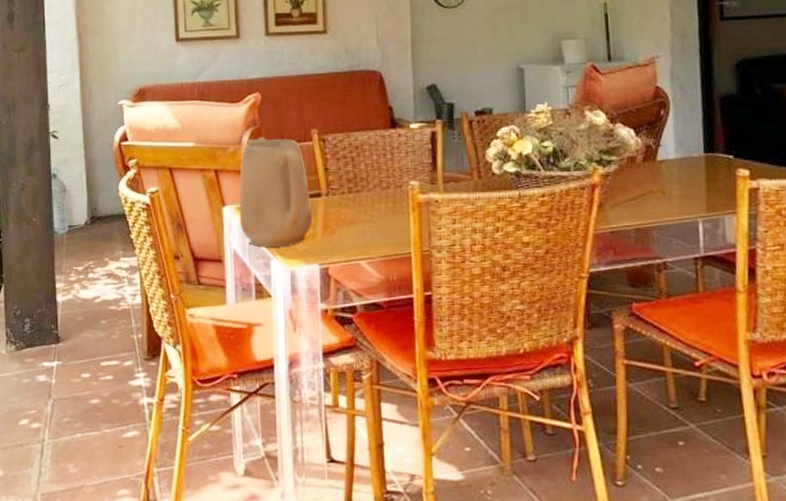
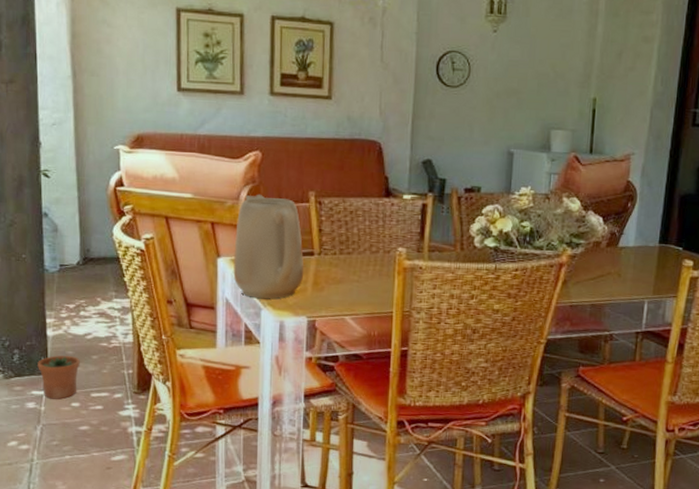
planter: none [48,321,89,371] -> present [38,355,80,400]

